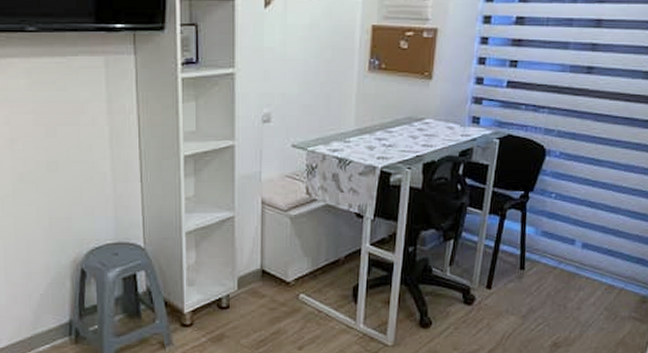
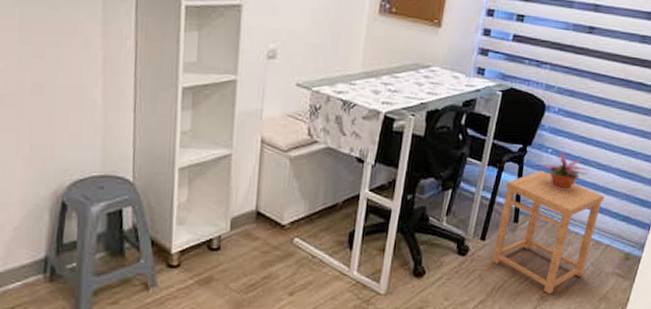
side table: none [499,216,615,340] -> present [491,171,604,294]
potted plant: none [544,195,597,235] -> present [540,151,589,191]

